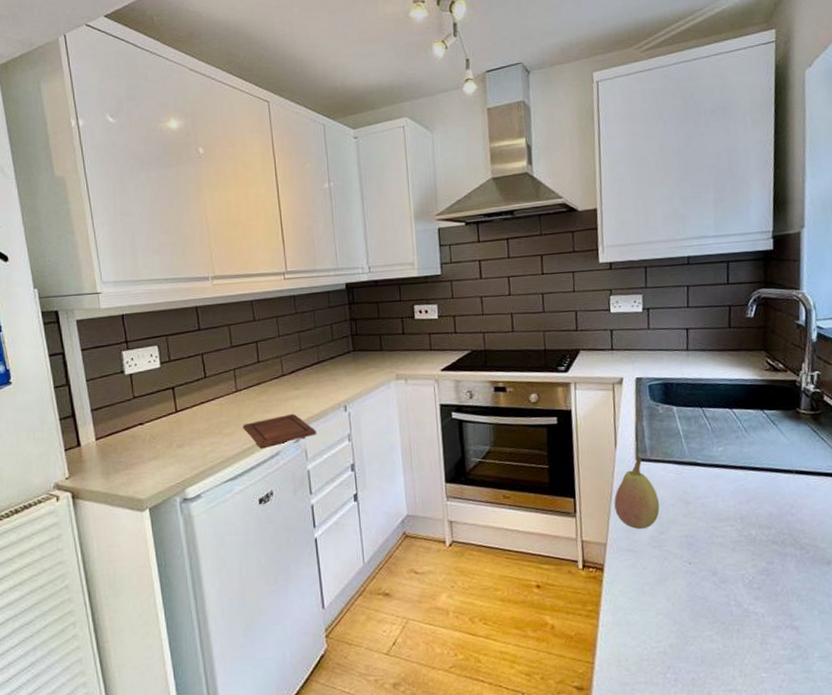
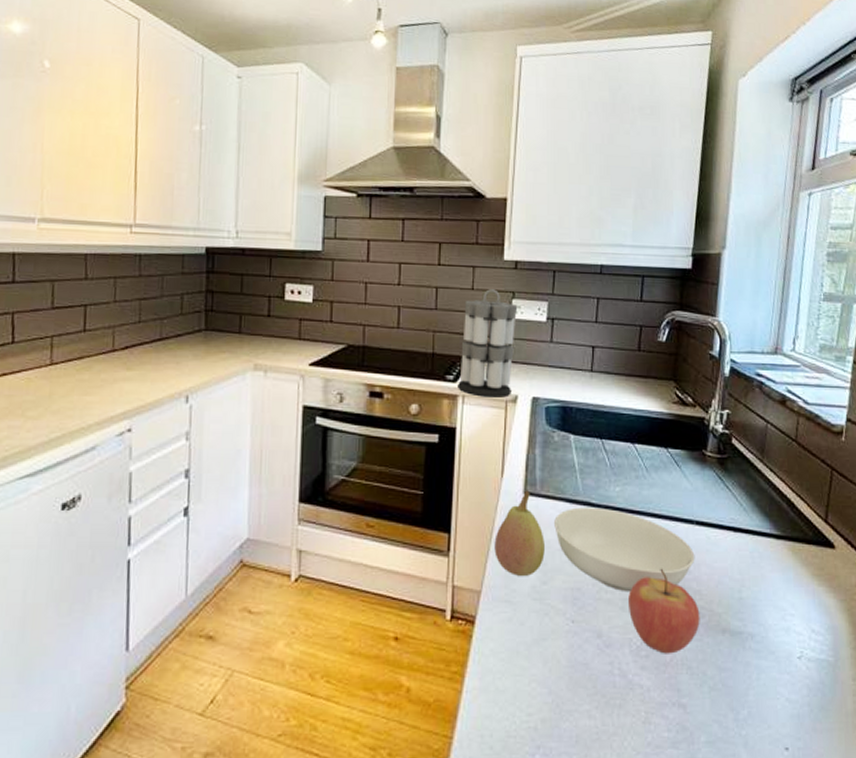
cutting board: present [243,413,317,448] -> none [54,399,148,439]
spice rack: none [568,289,617,382] -> present [458,289,518,397]
bowl: none [665,466,797,536] -> present [554,507,695,592]
fruit: none [738,513,806,586] -> present [629,568,700,654]

